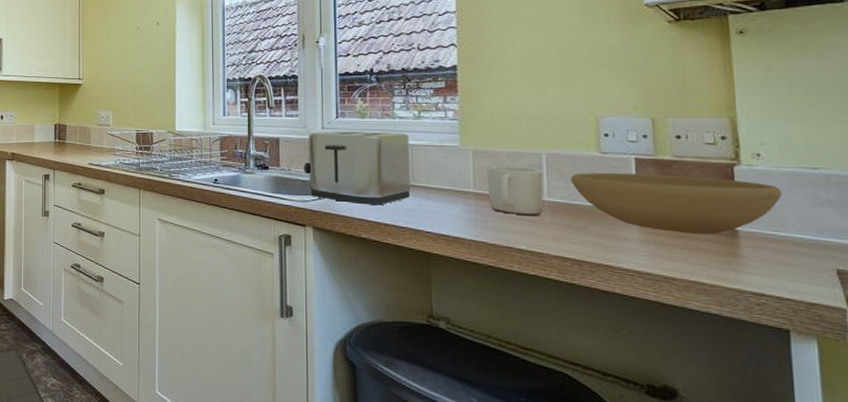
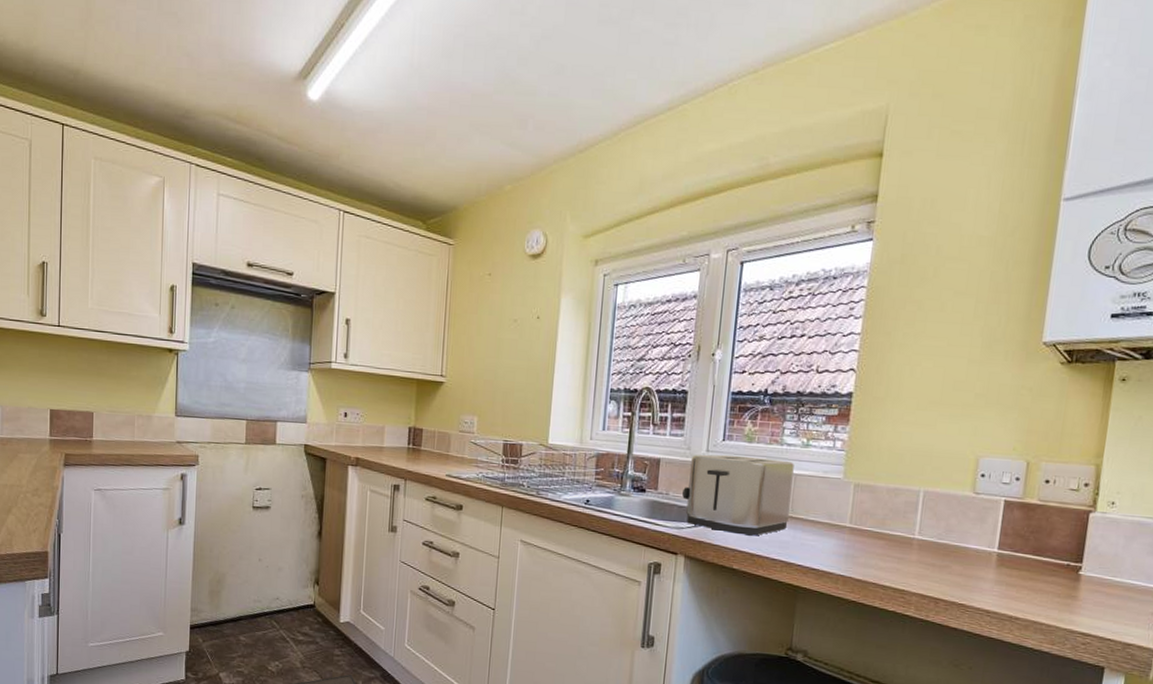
mug: present [485,165,544,216] -> none [862,500,918,554]
bowl: present [570,172,782,235] -> none [941,512,1126,578]

